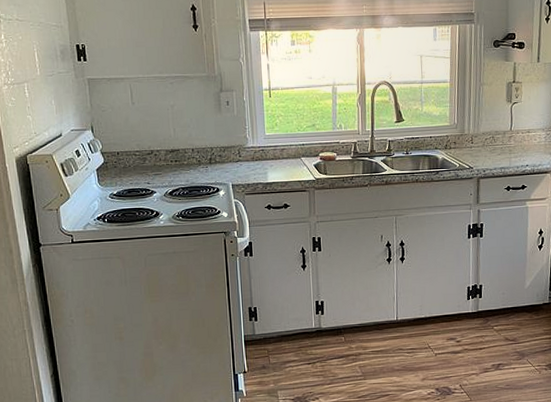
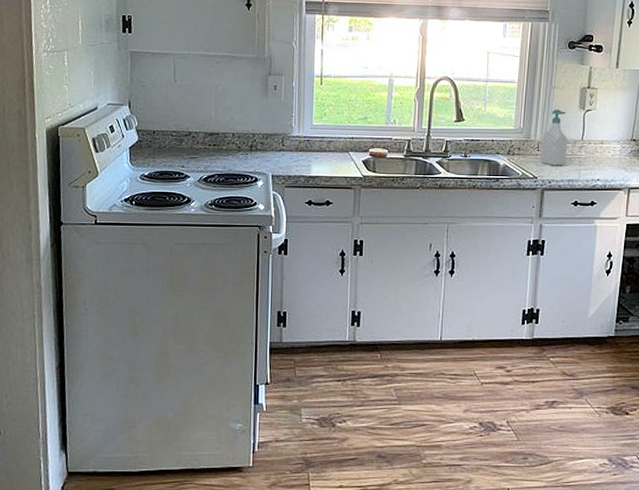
soap bottle: none [474,104,498,156] -> present [540,109,568,166]

